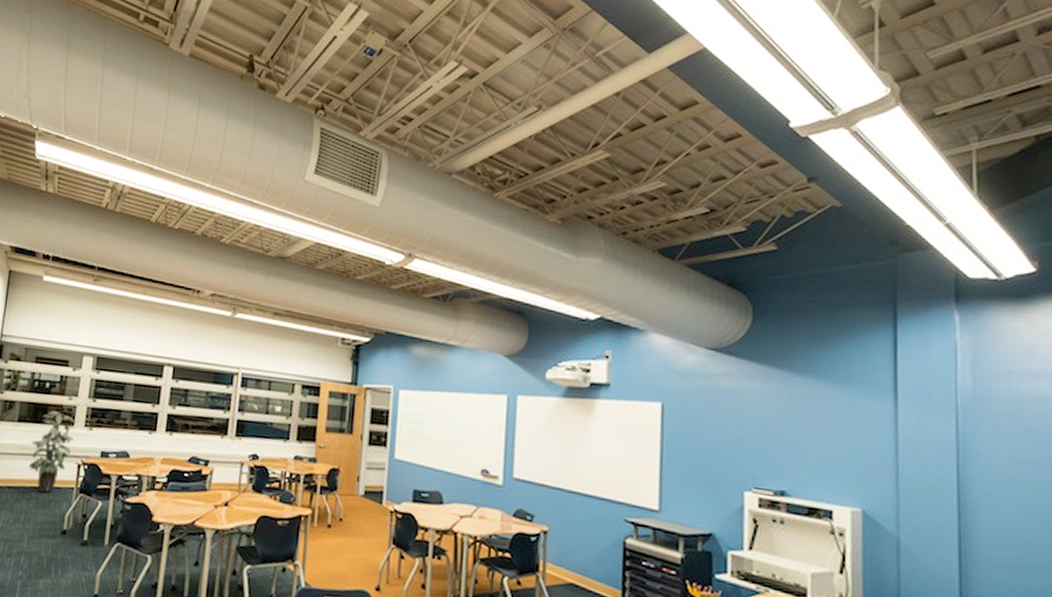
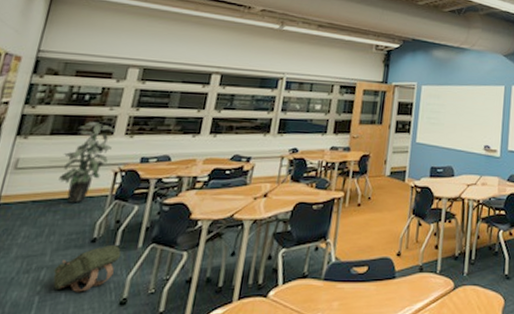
backpack: none [31,538,90,583] -> present [53,244,121,292]

